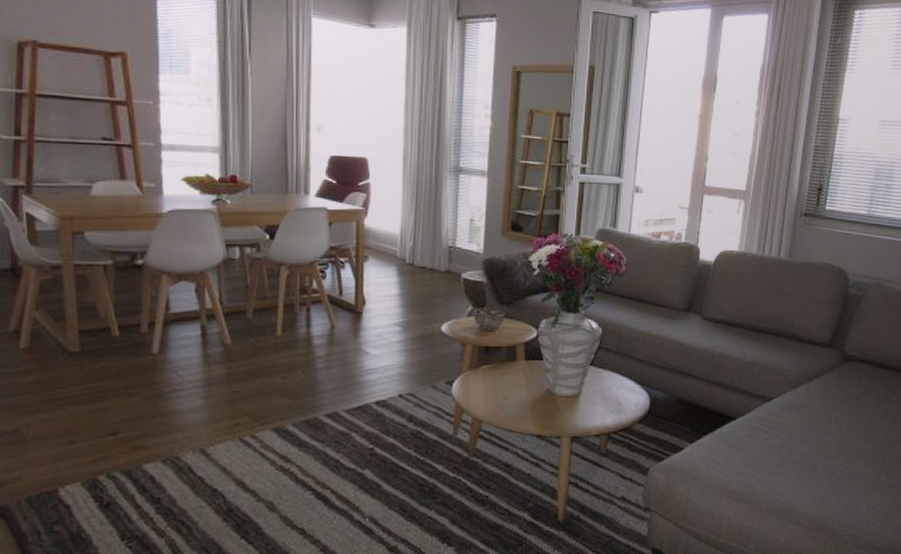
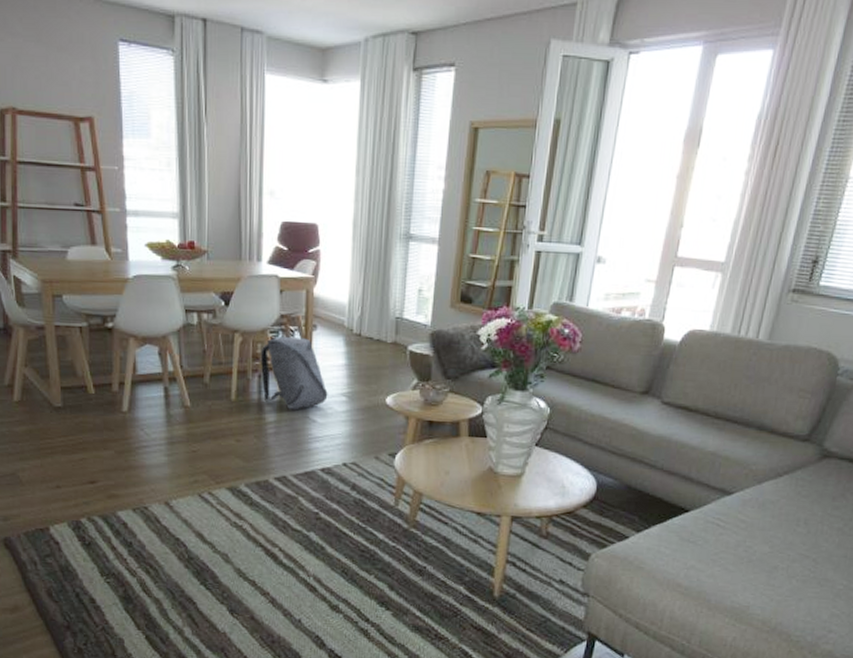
backpack: none [308,269,381,343] -> present [260,337,328,410]

